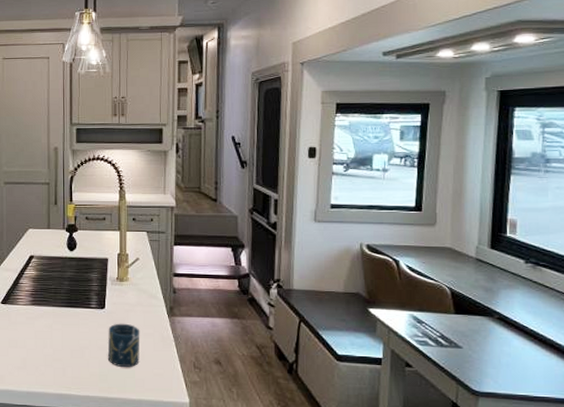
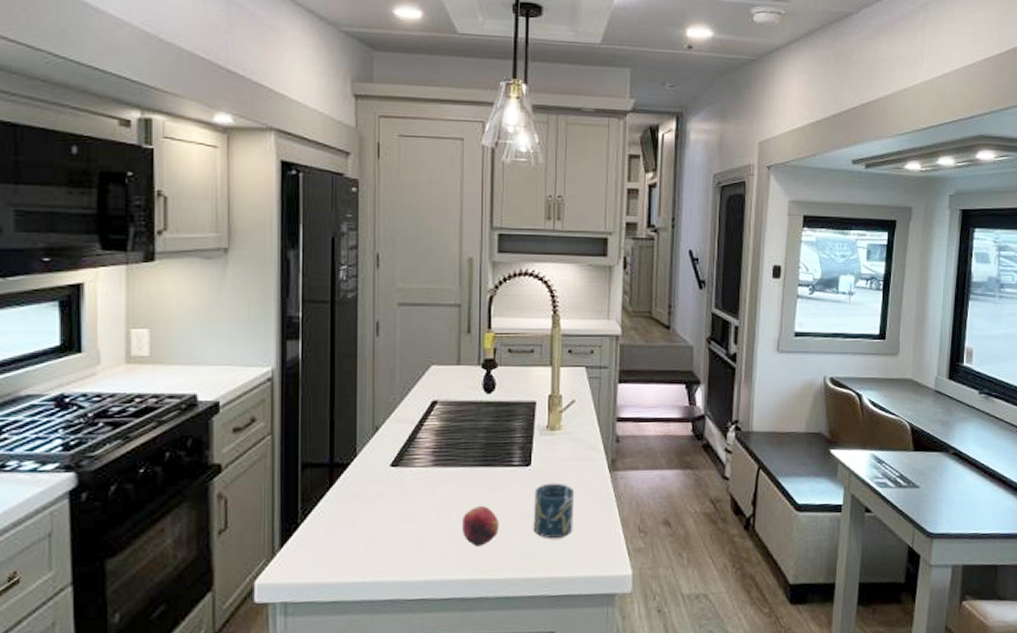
fruit: none [53,337,81,369] -> present [461,505,499,546]

